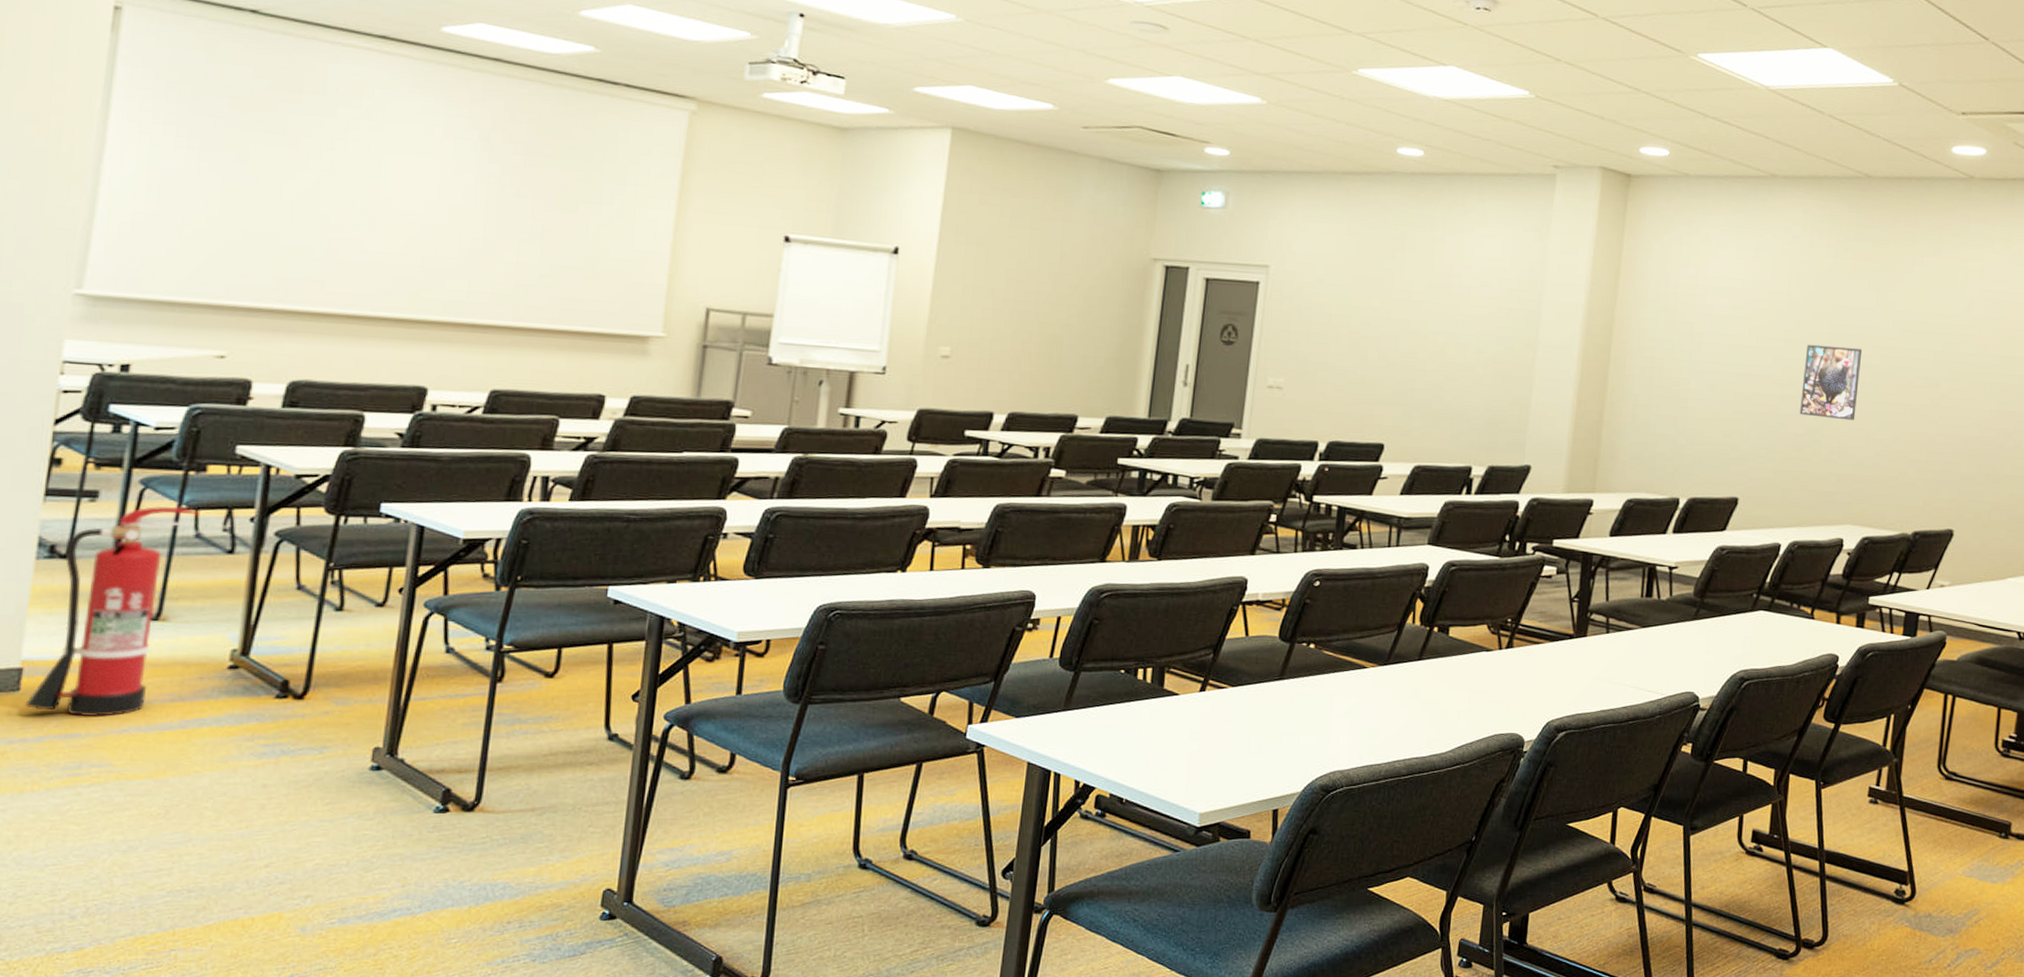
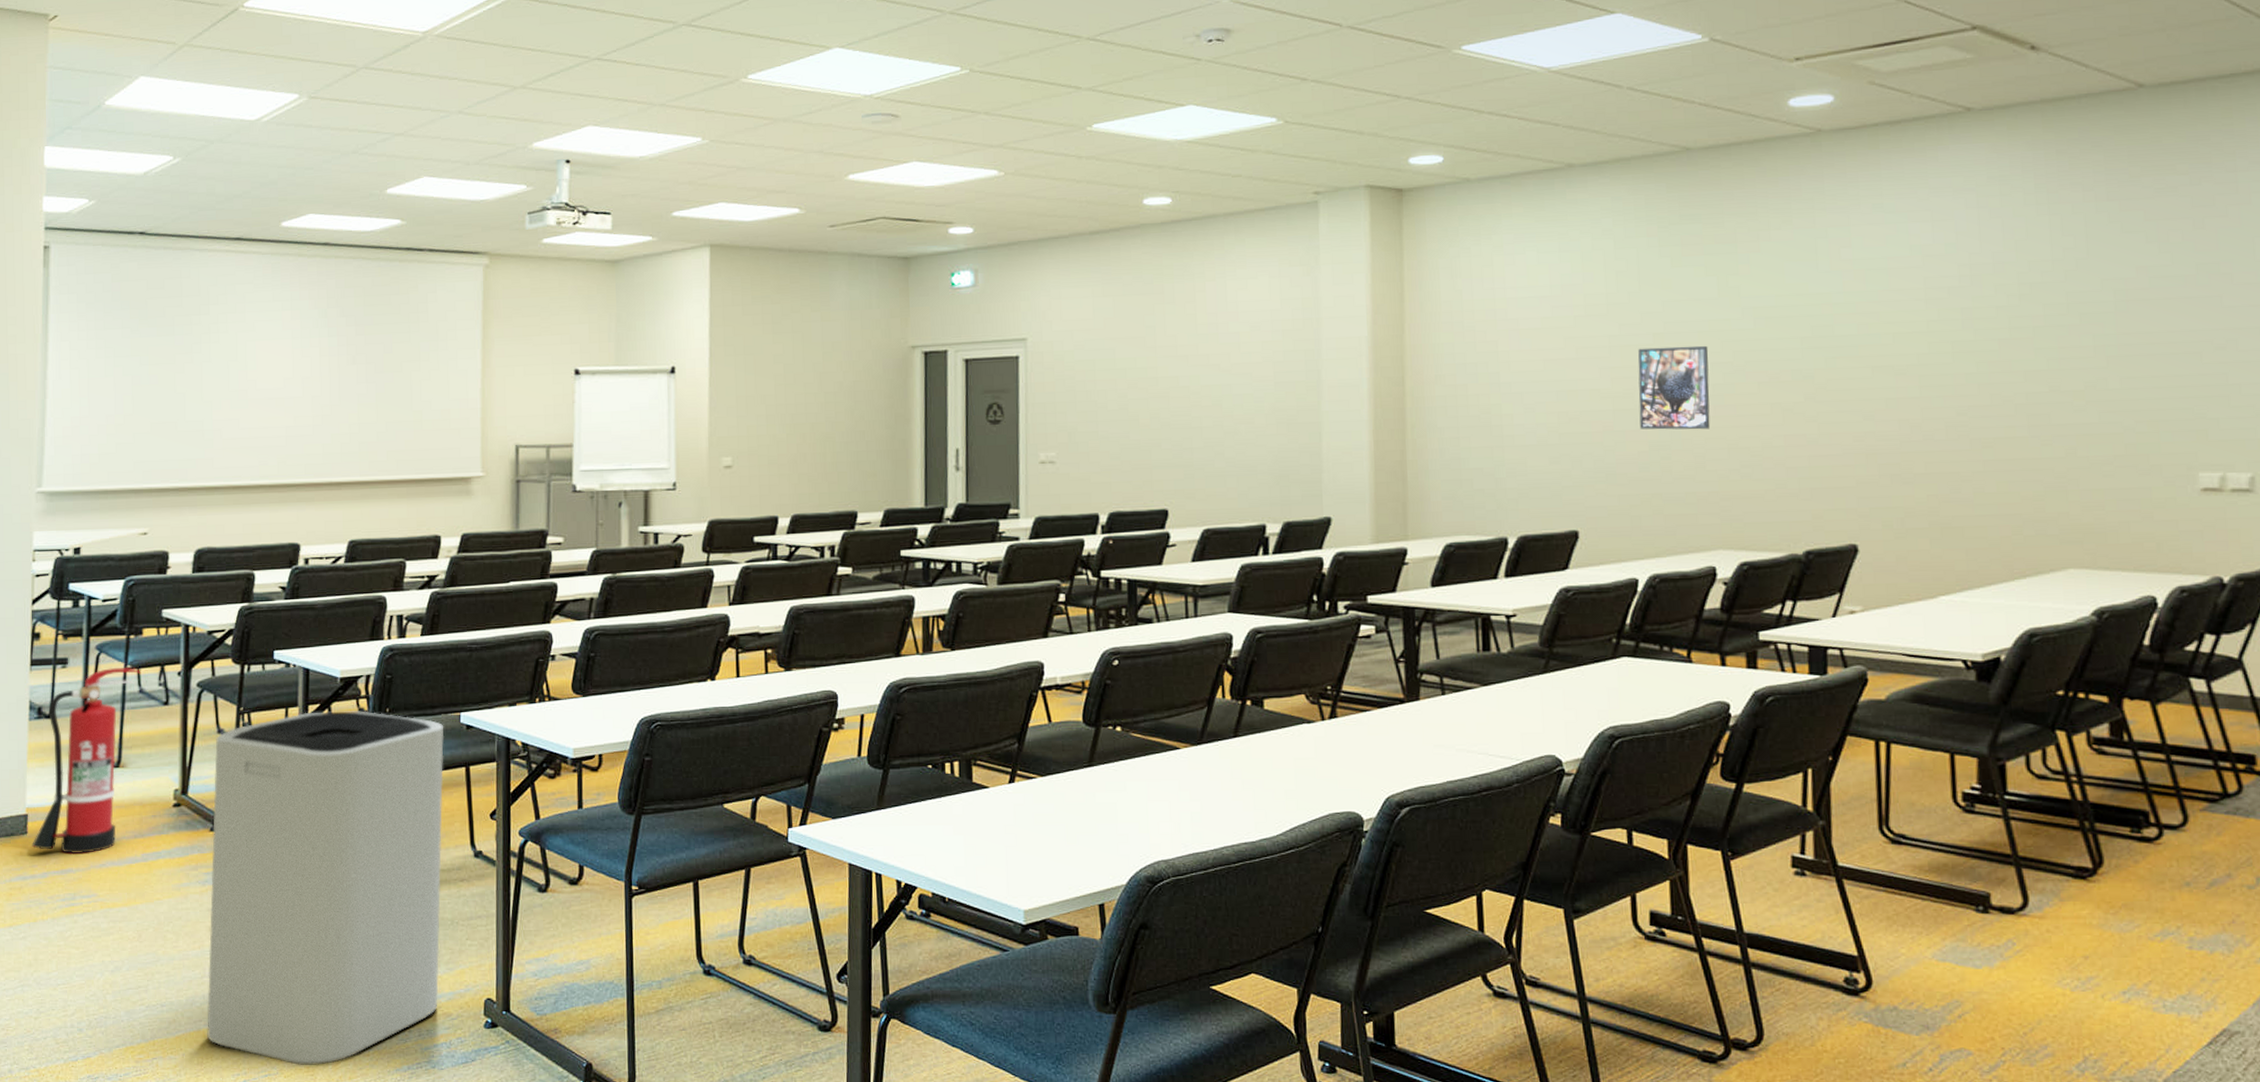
trash can: none [246,574,587,959] -> present [206,711,445,1066]

